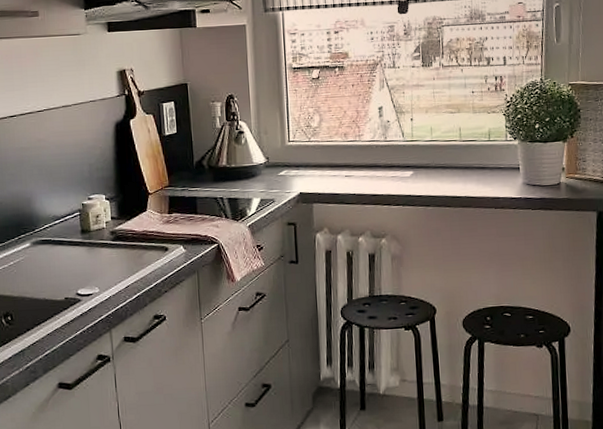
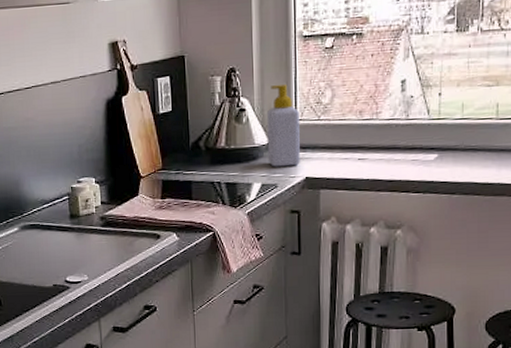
soap bottle: none [263,110,294,184] -> present [266,85,300,167]

